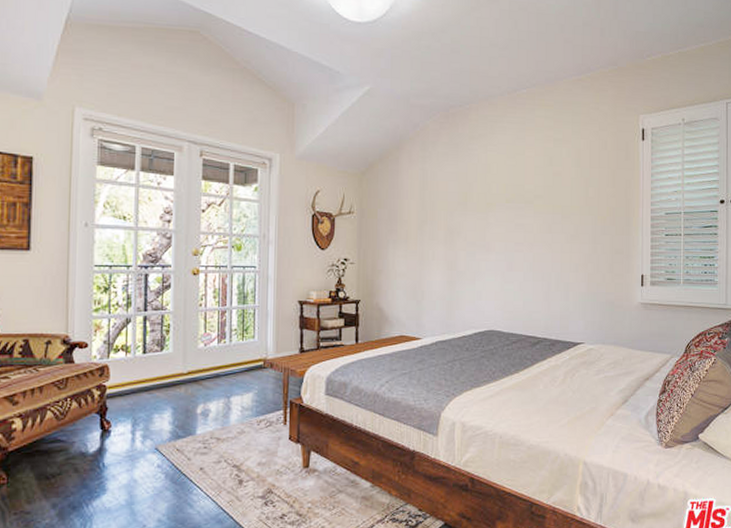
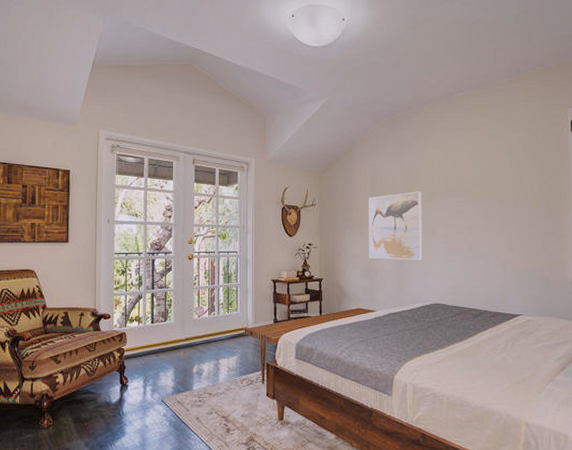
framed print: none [415,201,478,281] -> present [369,191,423,261]

